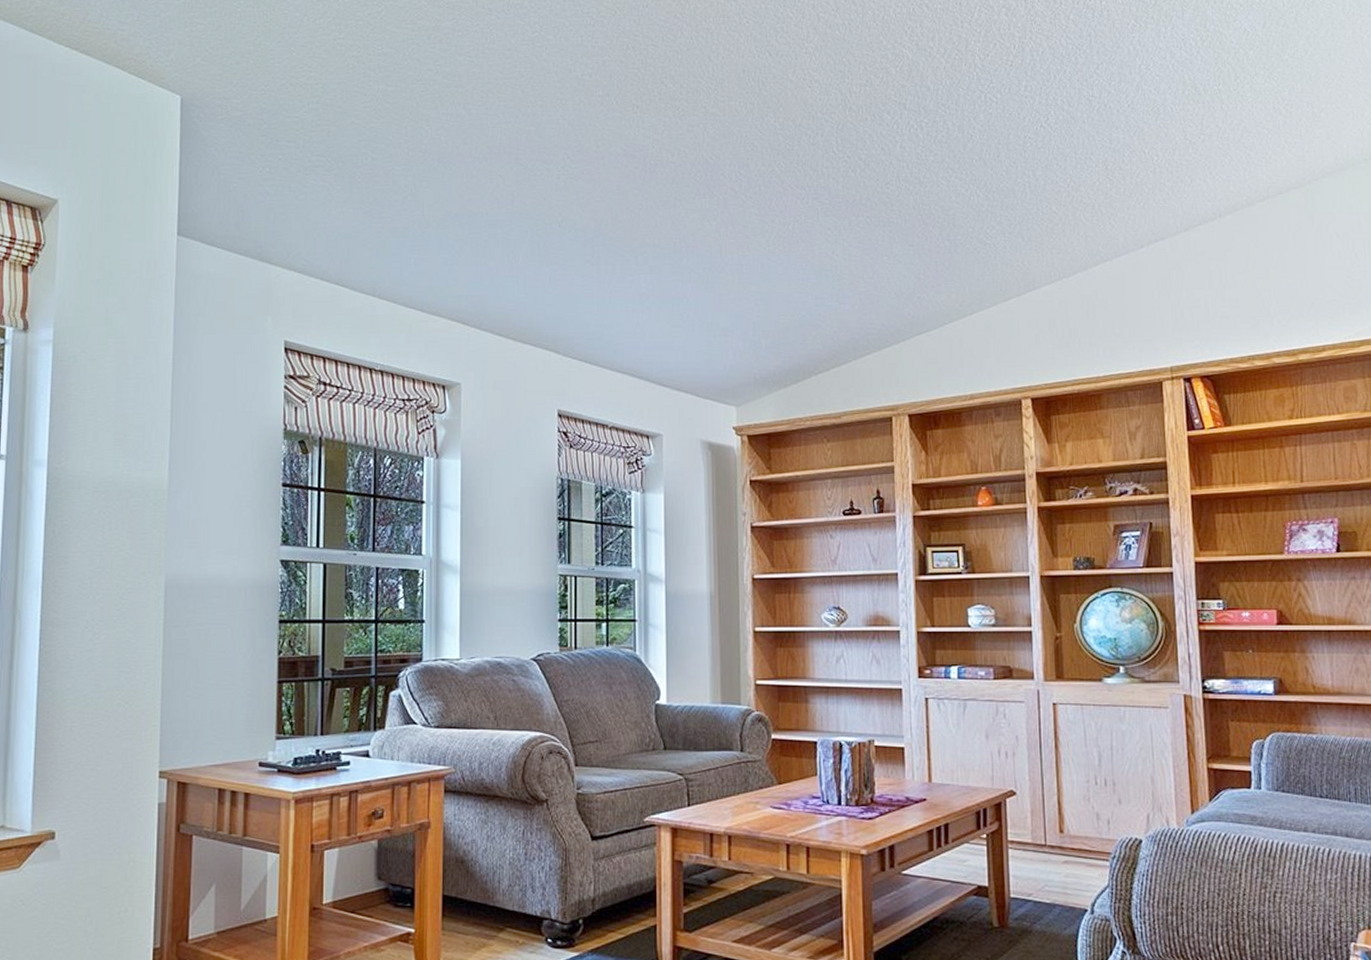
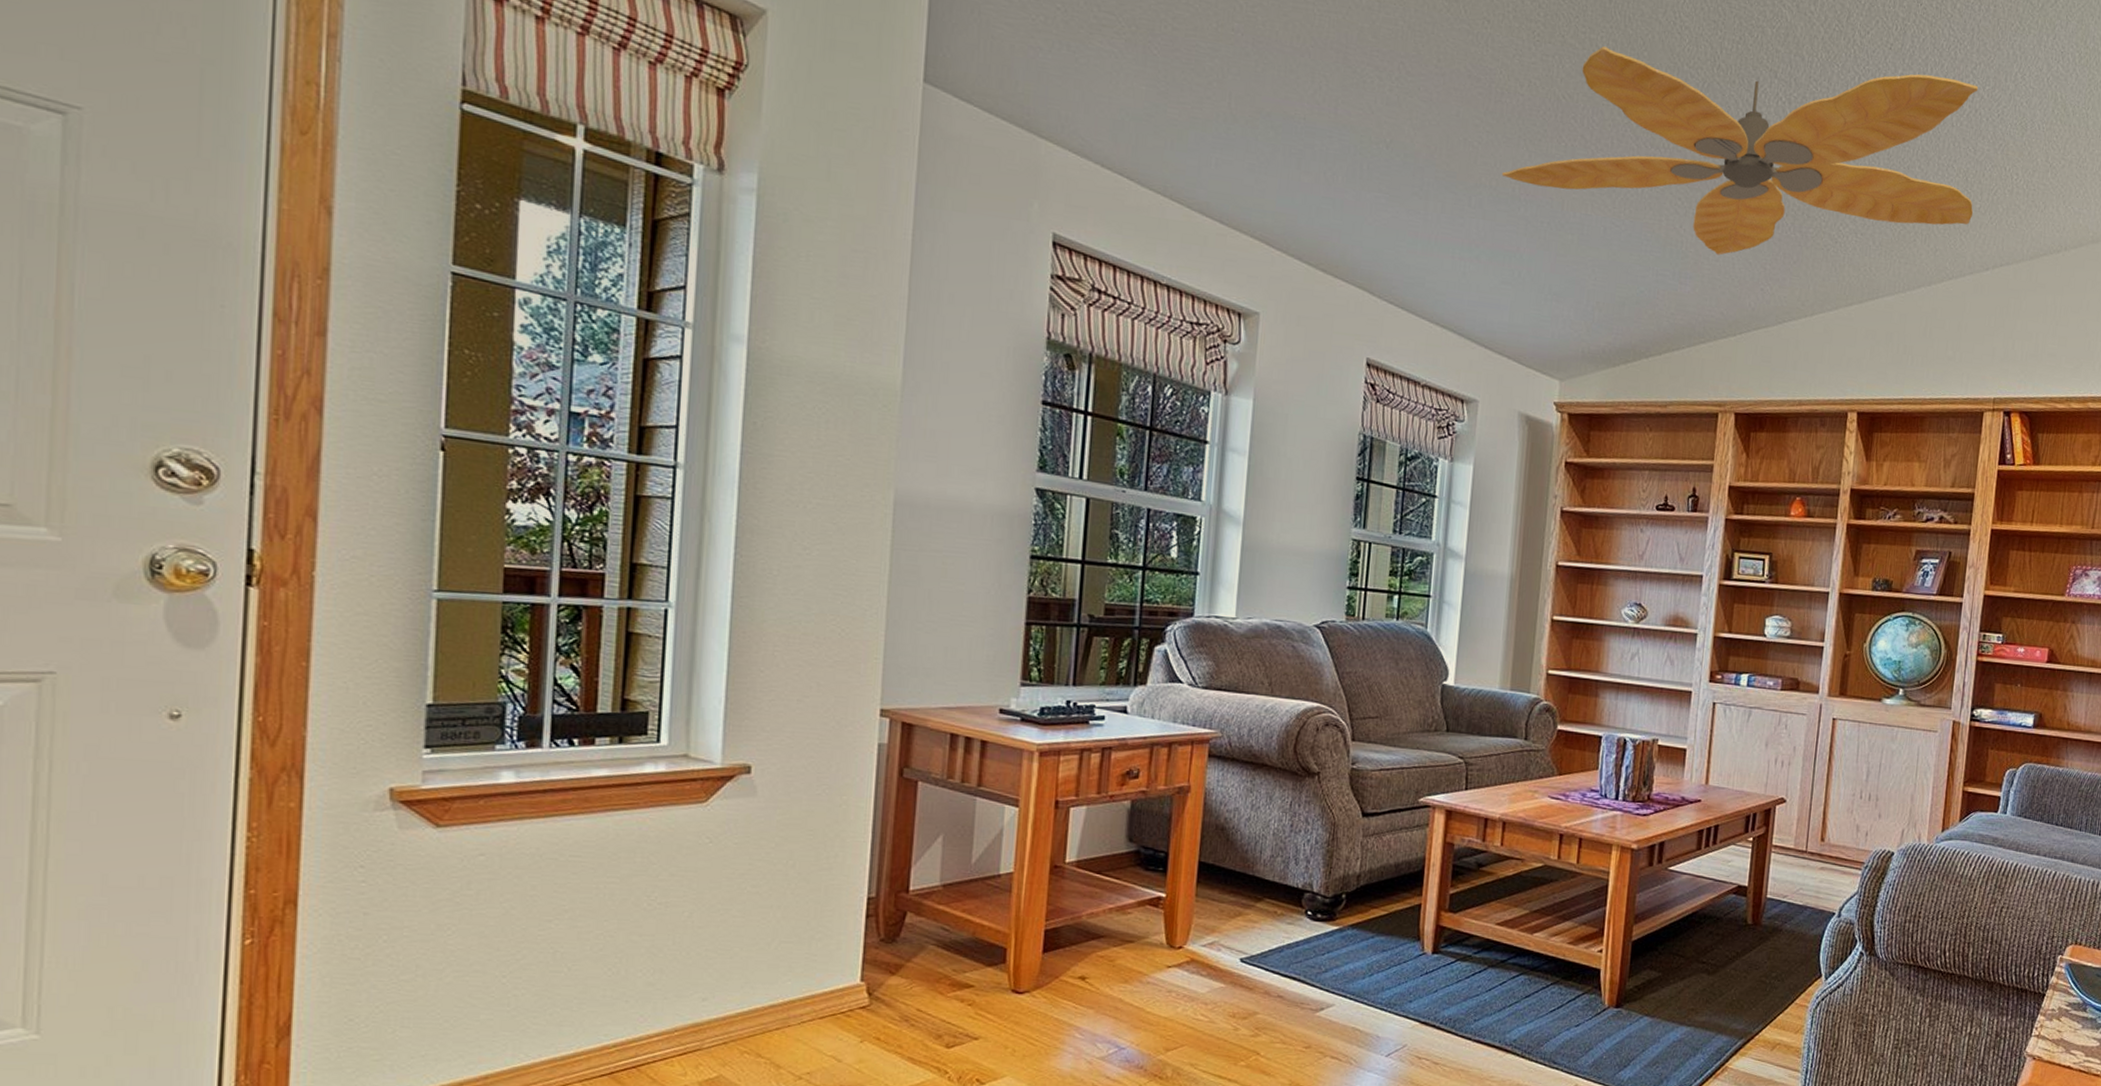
ceiling fan: none [662,82,1119,273] -> present [1501,46,1979,255]

